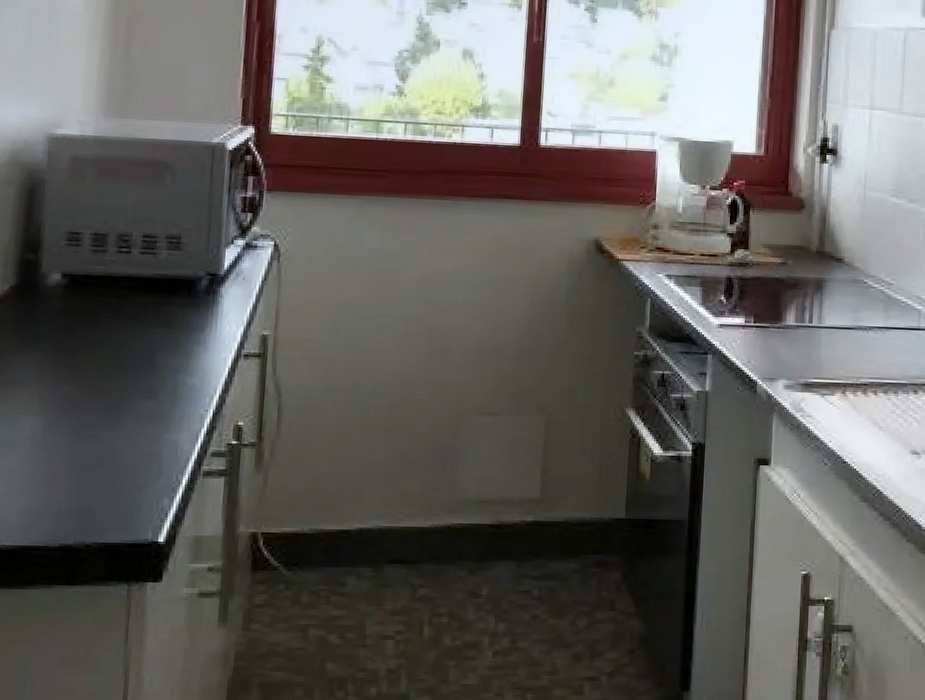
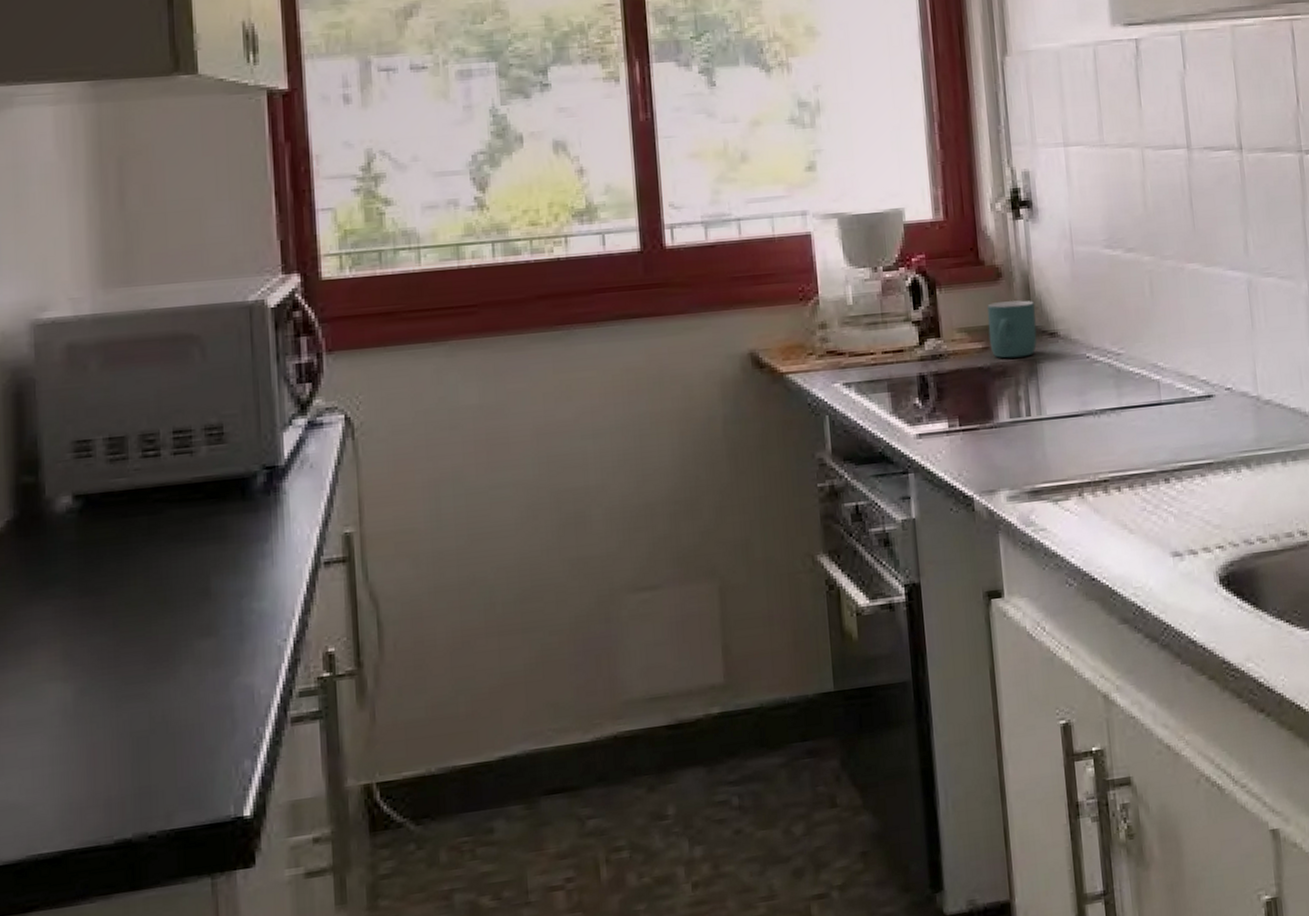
mug: none [787,227,827,275] -> present [987,300,1037,359]

